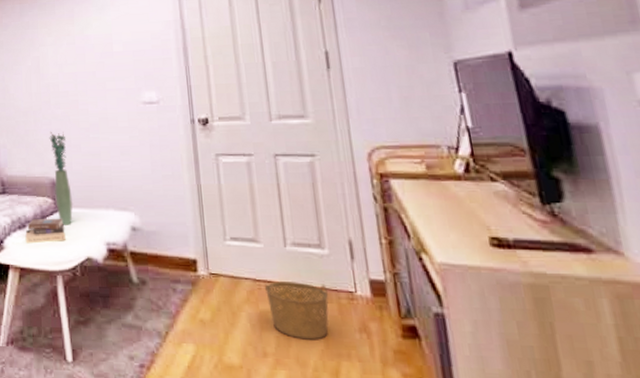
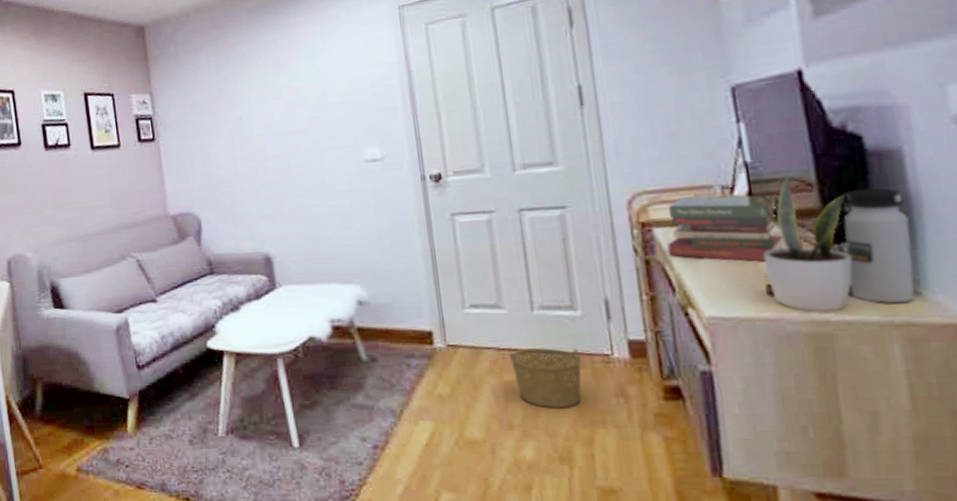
books: present [25,218,66,244] -> none [238,296,284,327]
vase: present [49,131,74,227] -> none [259,201,291,305]
books: none [402,153,503,216] -> present [667,195,784,262]
potted plant: none [478,138,564,264] -> present [756,172,853,312]
water bottle: none [553,157,619,262] -> present [843,188,915,304]

